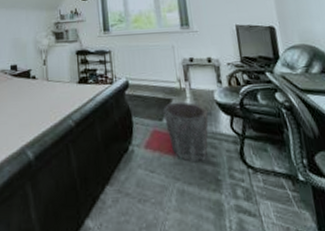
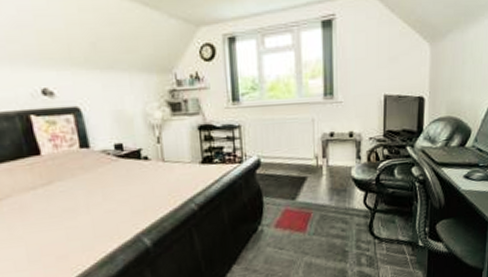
waste bin: present [163,101,209,162] -> none [296,179,344,237]

